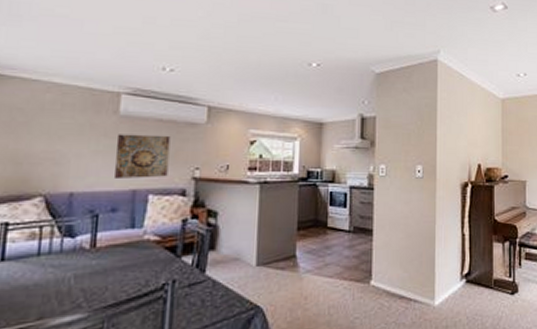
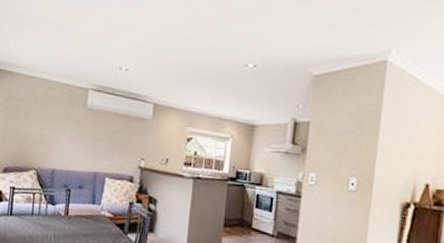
wall art: present [115,134,171,178] -> none [82,124,124,164]

